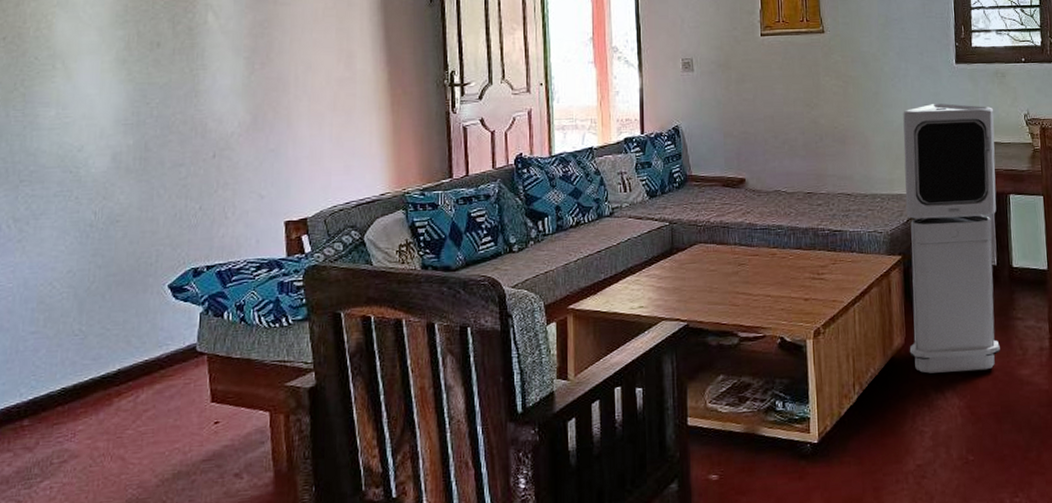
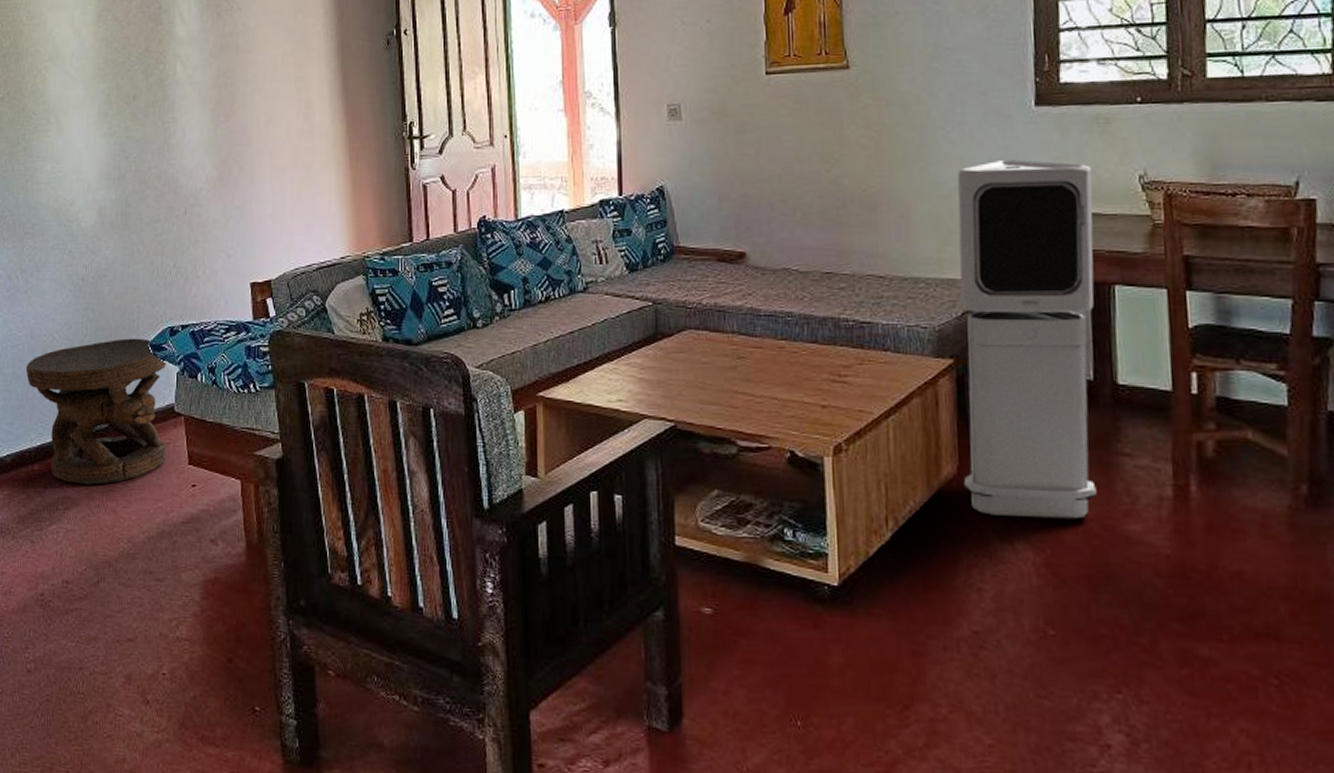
side table: none [16,281,188,435] -> present [25,338,166,485]

